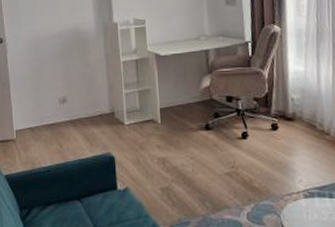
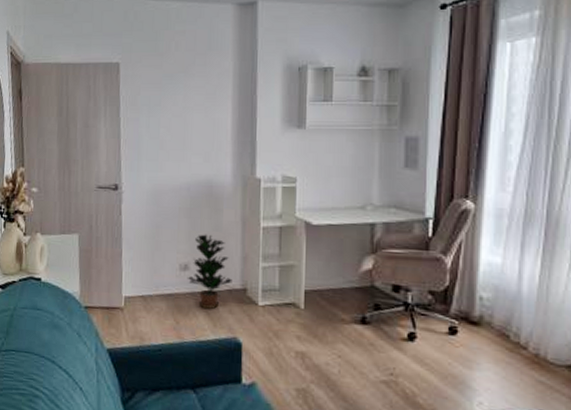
potted plant: none [65,71,103,132] -> present [187,234,233,309]

